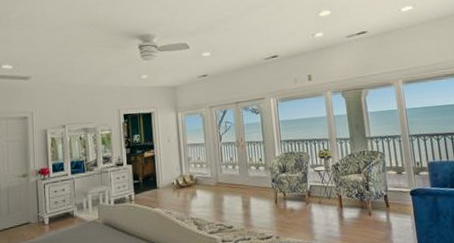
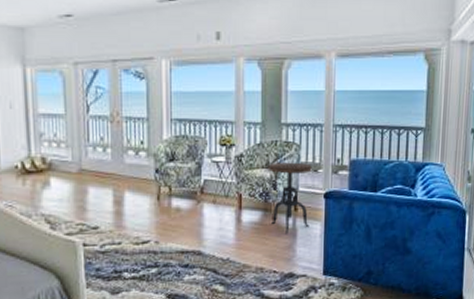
side table: none [360,167,401,227] -> present [268,162,312,234]

